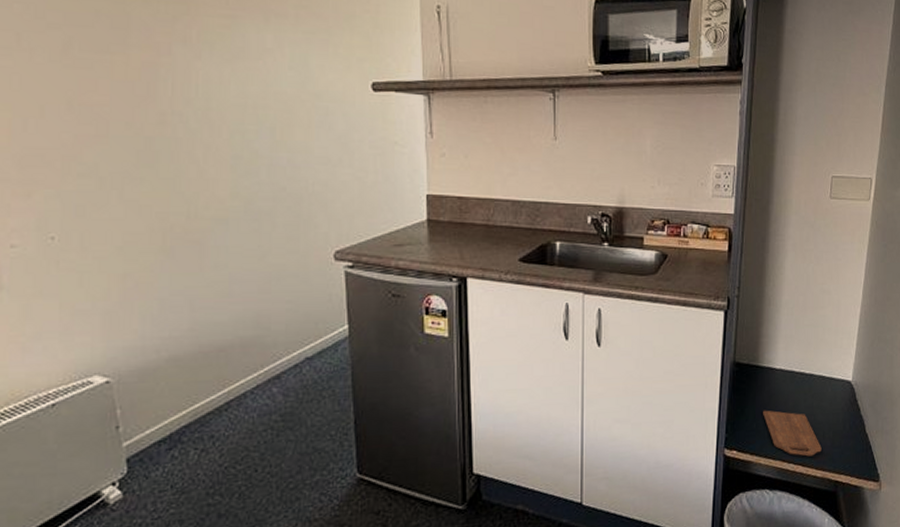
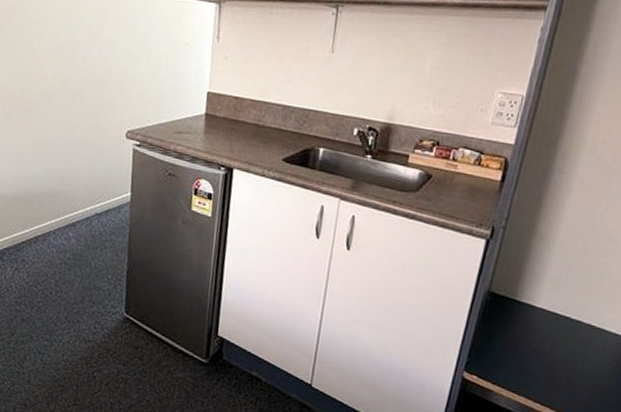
cutting board: present [763,410,822,457] -> none [513,344,578,402]

